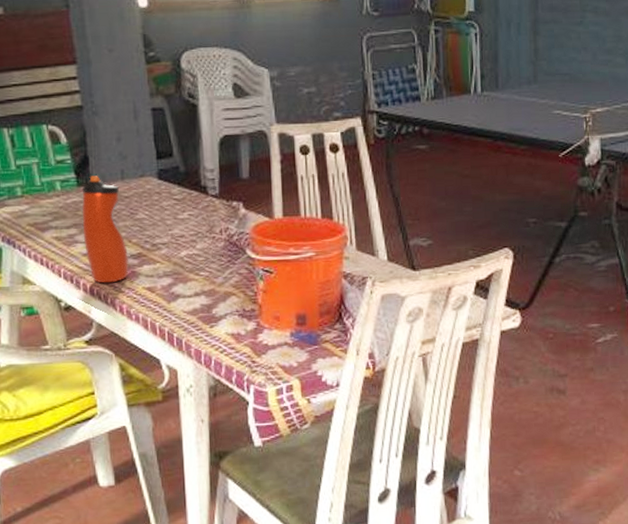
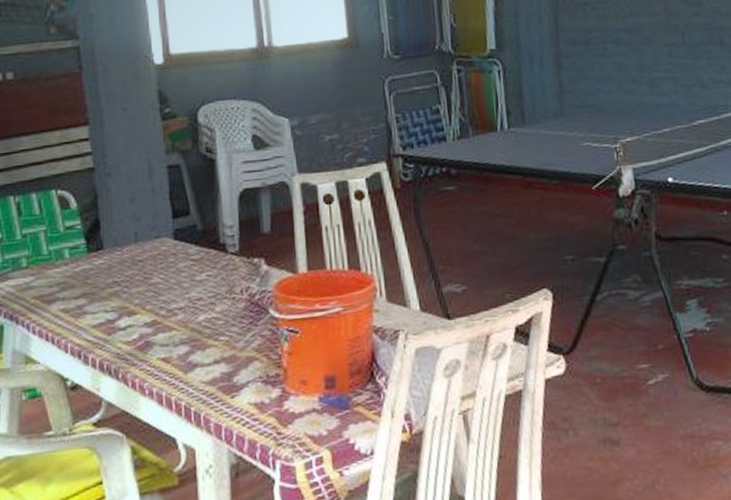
water bottle: present [81,176,130,283] -> none [91,240,143,357]

